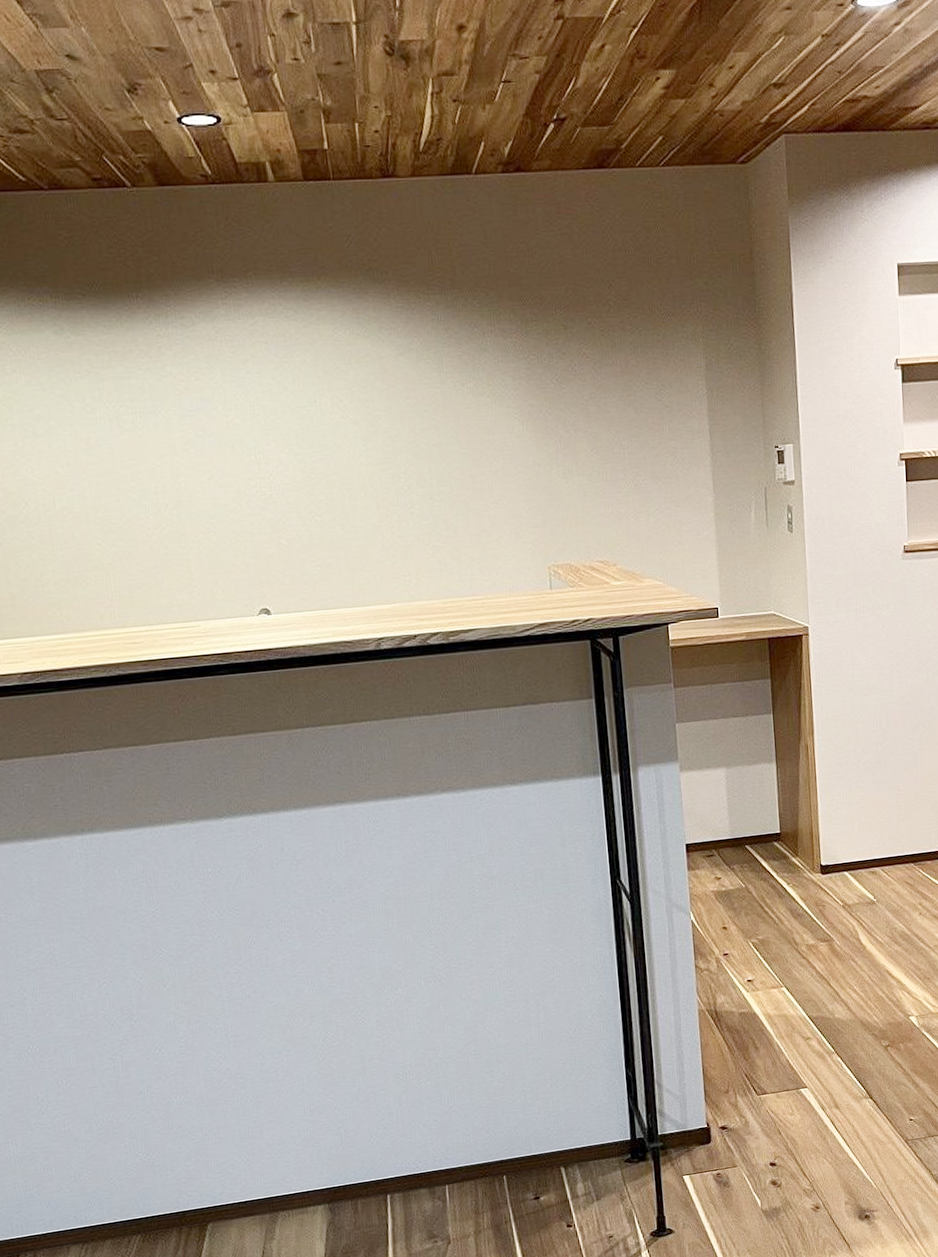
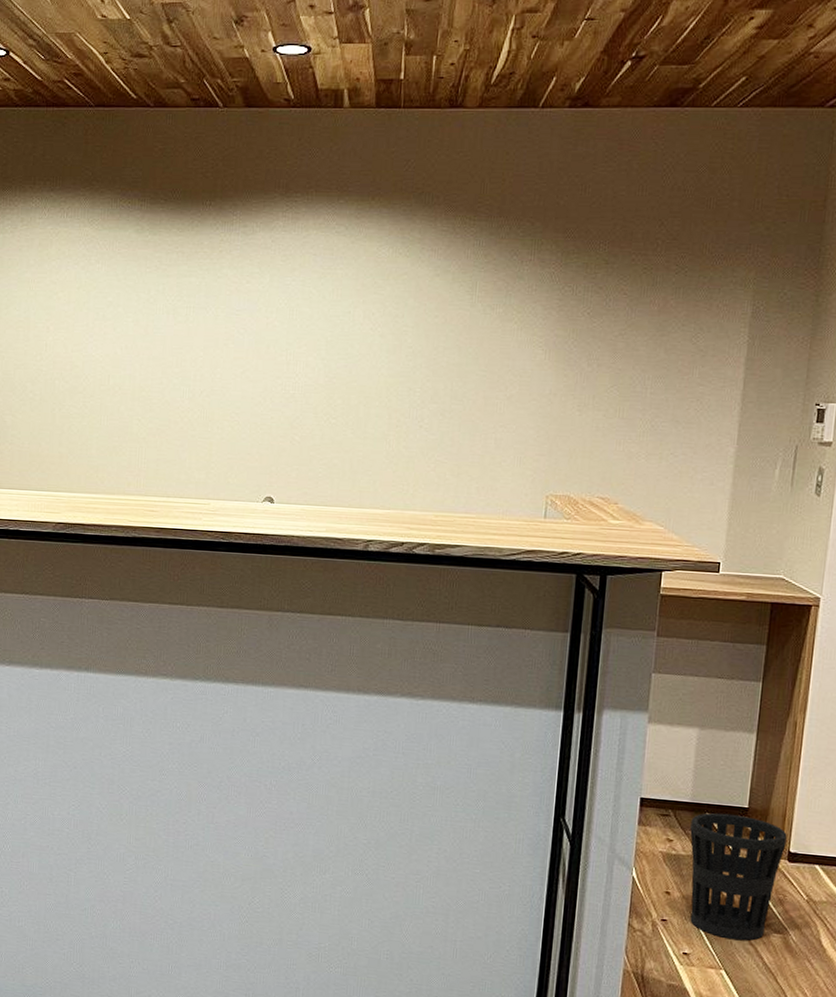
wastebasket: none [733,841,817,958] -> present [690,812,787,941]

